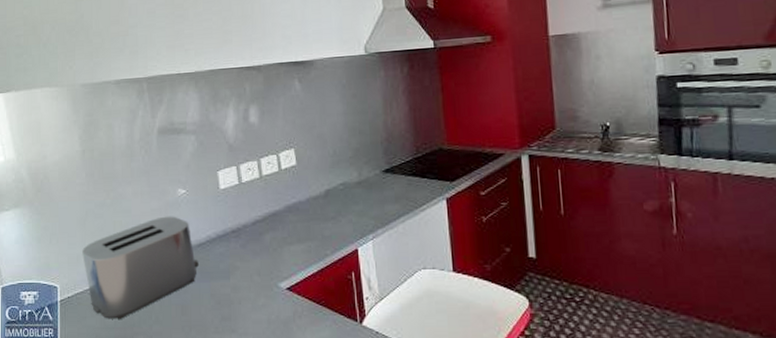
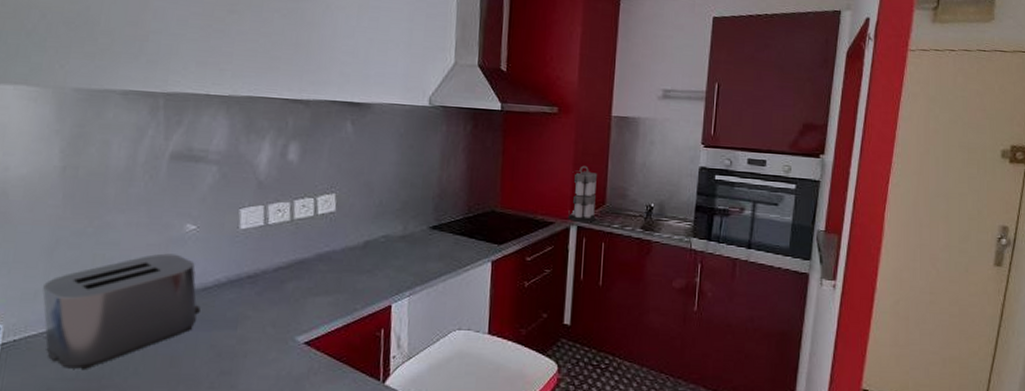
spice rack: none [515,91,547,152] -> present [568,165,597,224]

